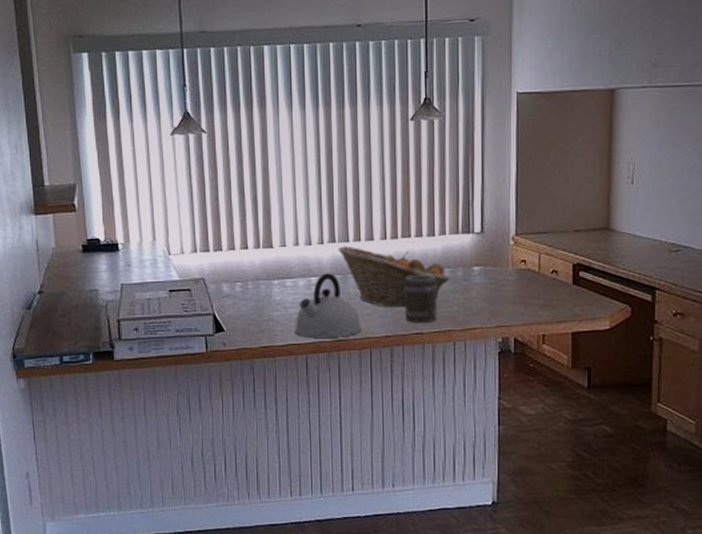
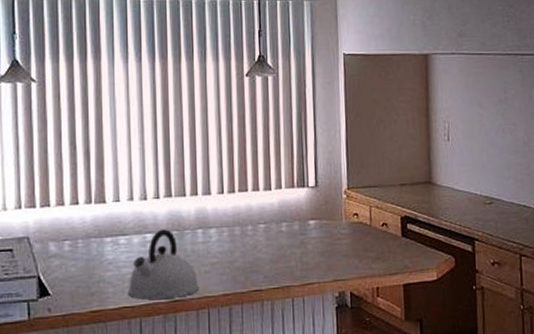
fruit basket: present [338,246,450,307] -> none [174,200,287,264]
barrel: present [404,275,439,324] -> none [242,229,276,280]

